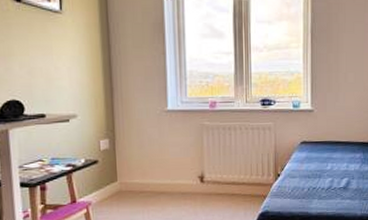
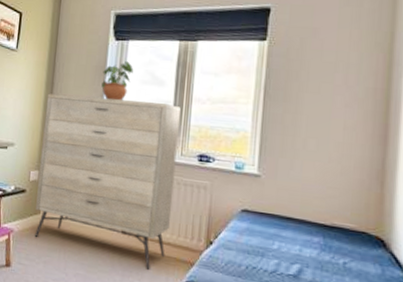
dresser: none [105,54,243,210] -> present [34,93,181,270]
potted plant: none [161,16,192,57] -> present [101,61,133,101]

